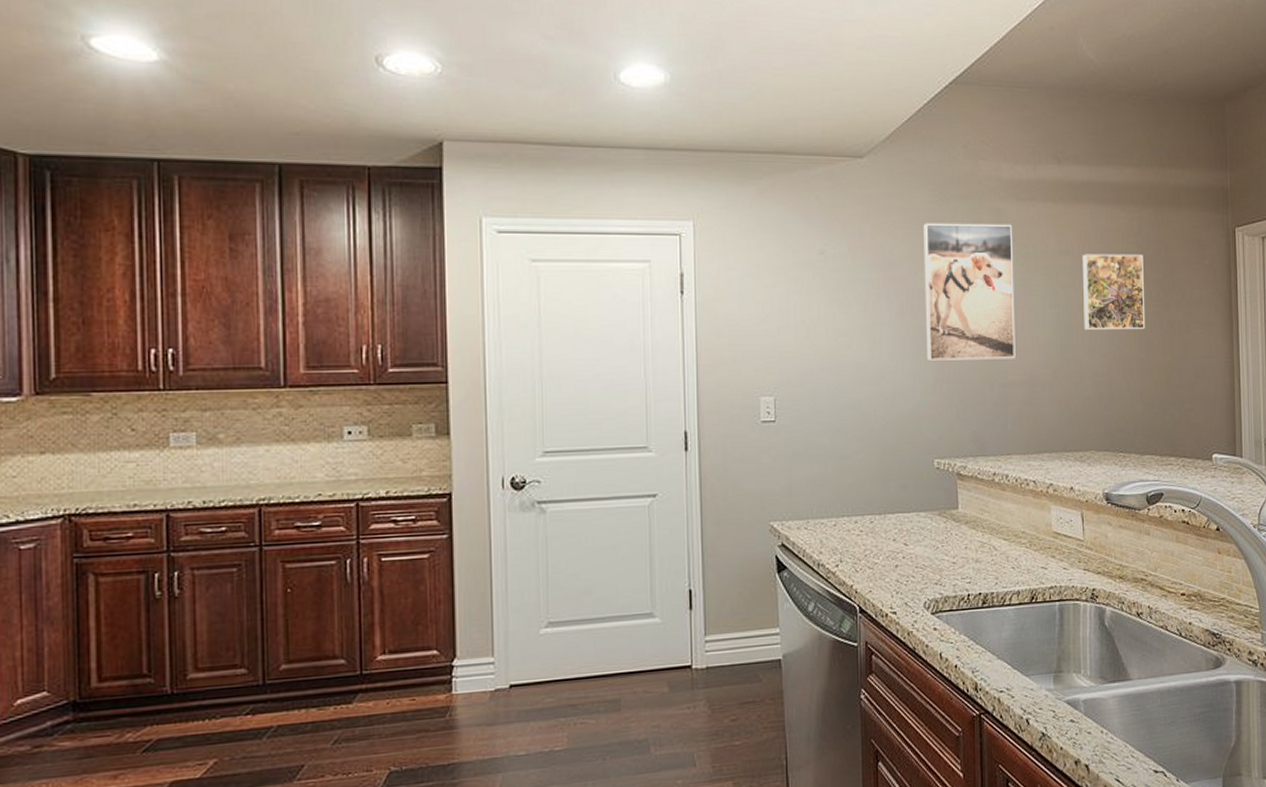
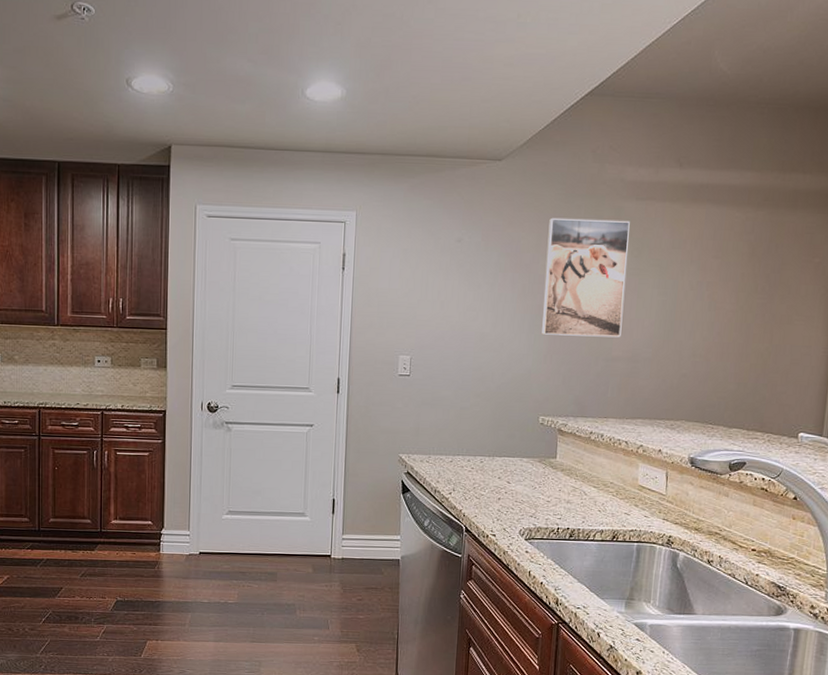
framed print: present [1081,254,1146,331] -> none [688,249,753,318]

